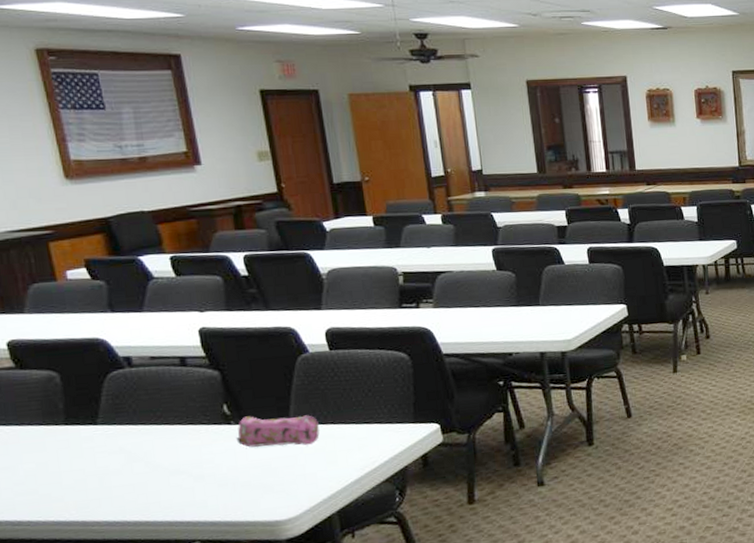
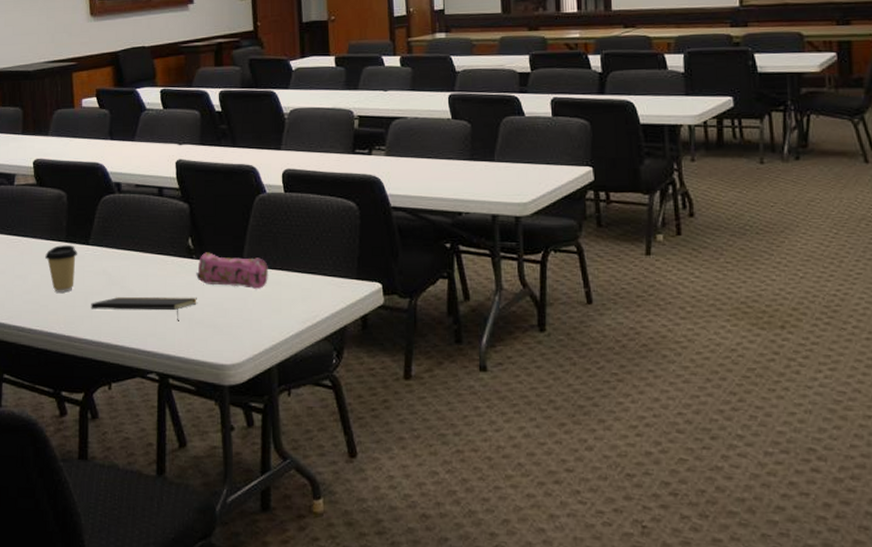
coffee cup: none [39,427,84,479] -> present [45,245,78,293]
notepad: none [108,461,242,490] -> present [91,296,198,321]

